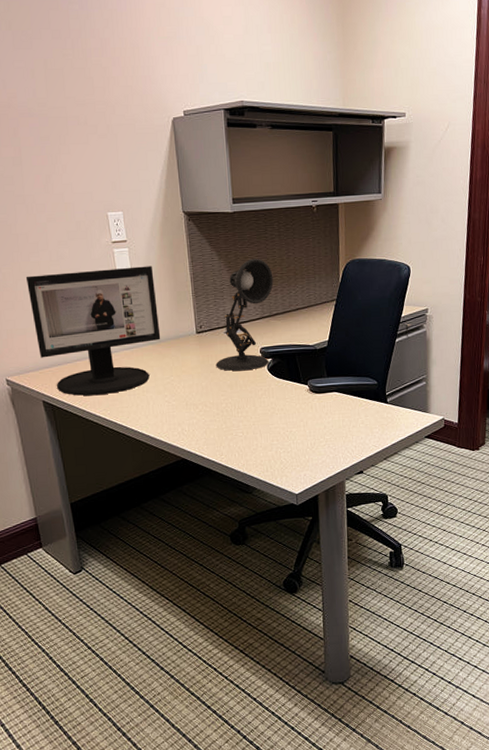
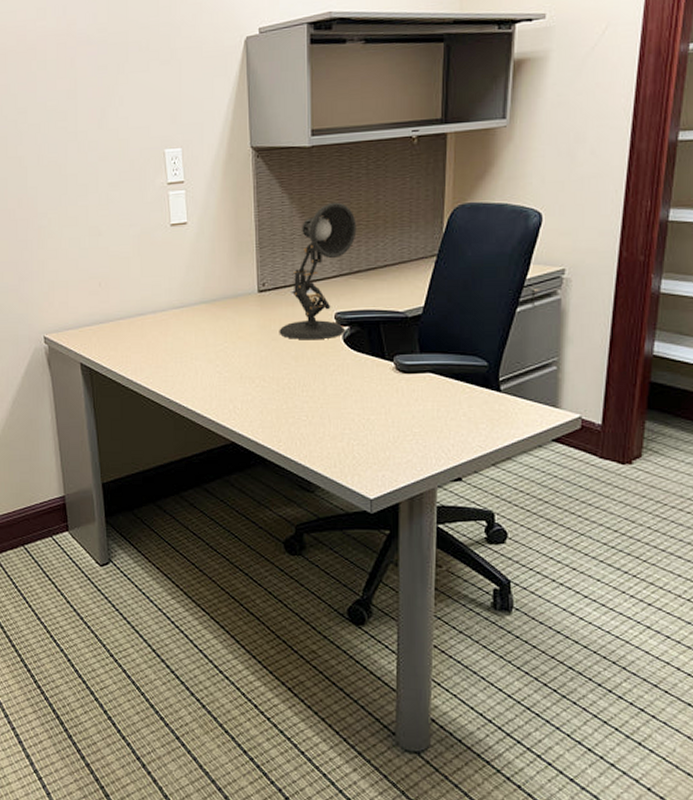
computer monitor: present [25,266,161,396] -> none [72,211,216,361]

